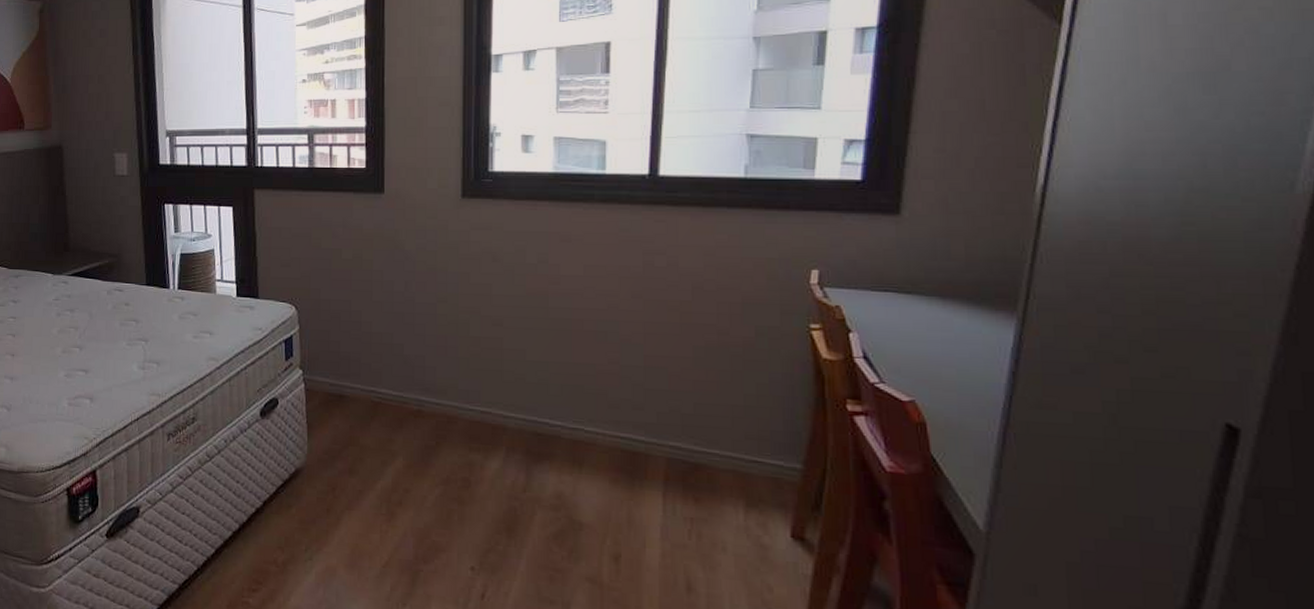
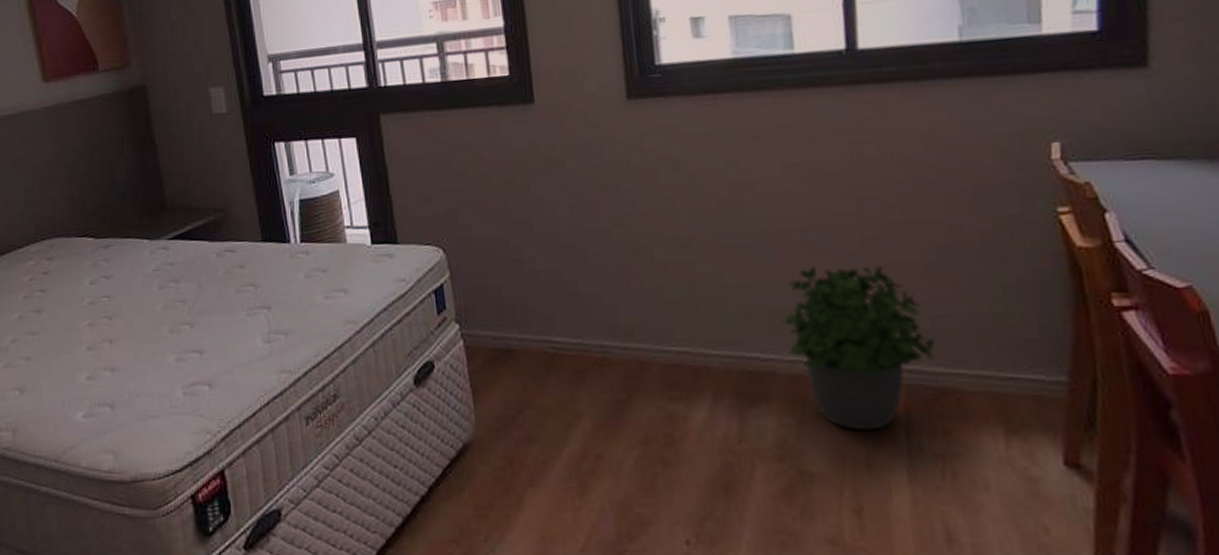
potted plant: none [569,353,697,493] -> present [781,265,936,431]

